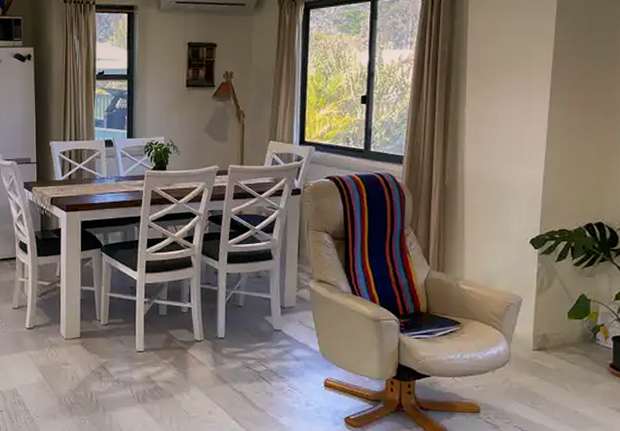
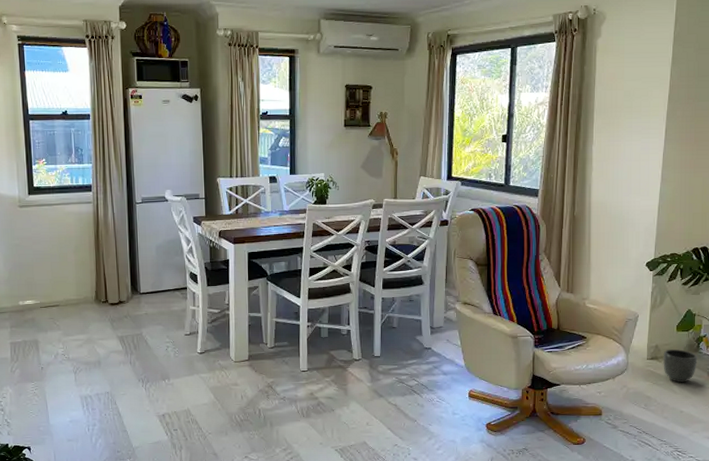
planter: none [552,339,594,379] -> present [663,349,698,383]

